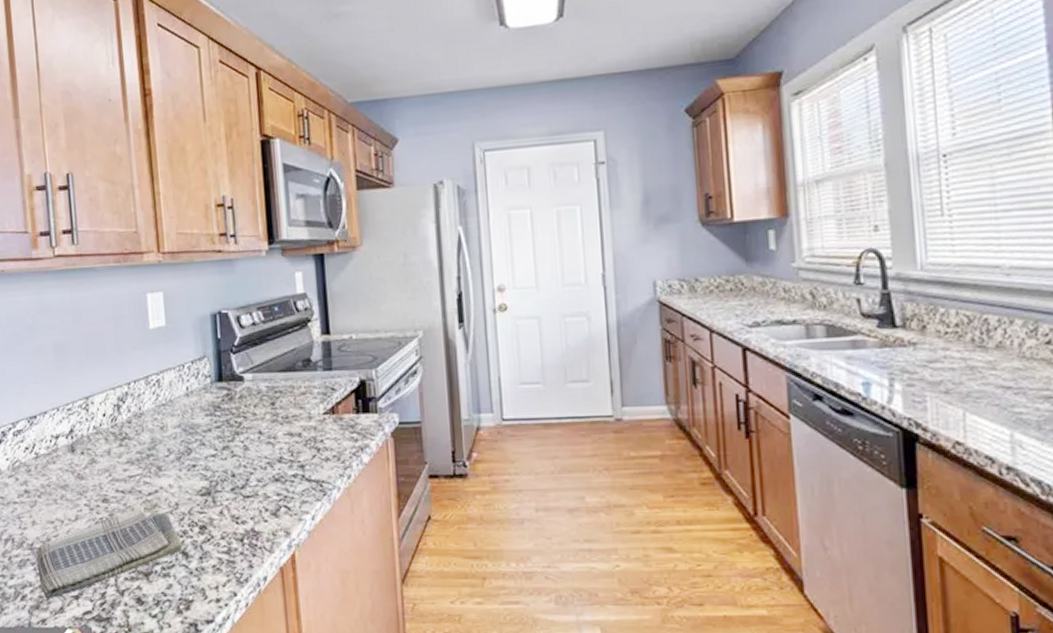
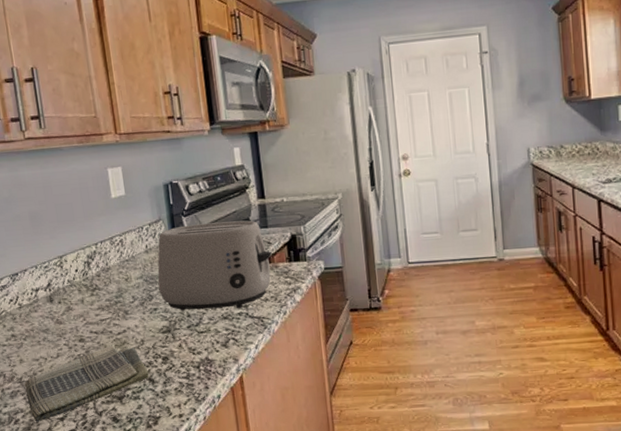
toaster: none [198,360,336,470] -> present [157,220,272,311]

